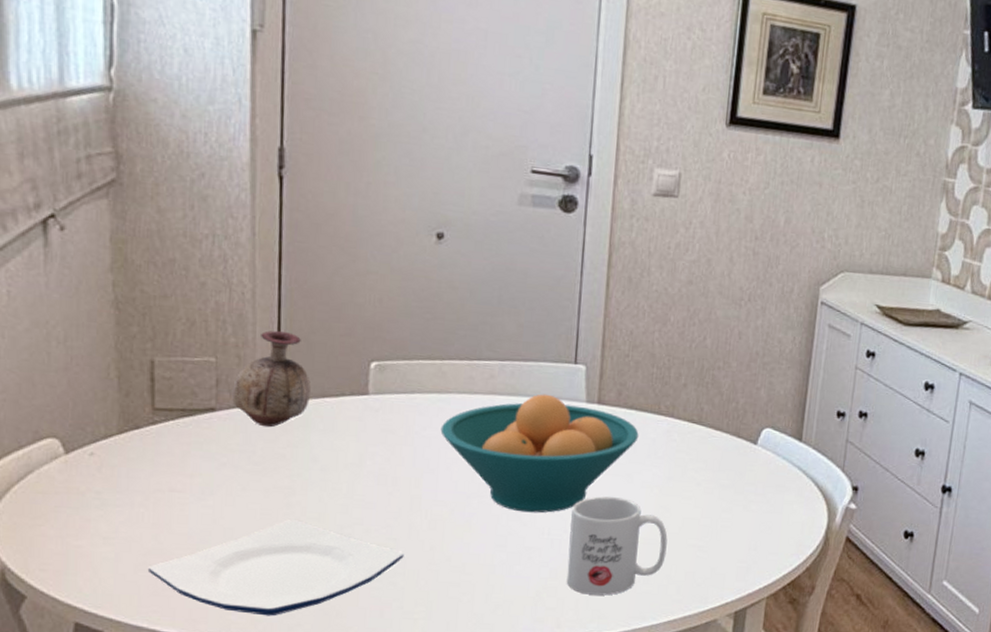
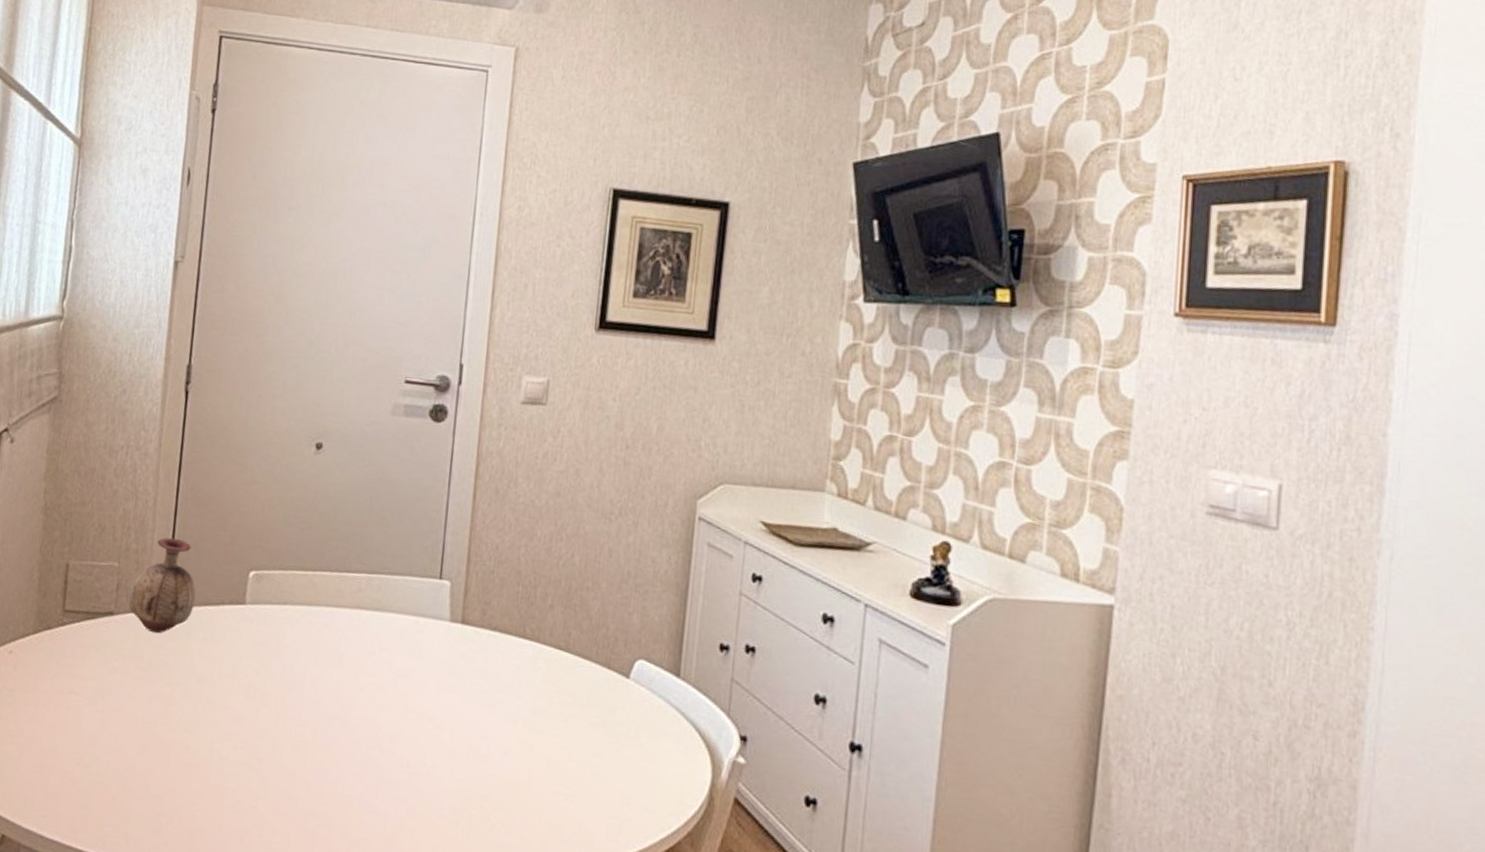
plate: present [147,518,404,616] -> none [42,729,267,833]
fruit bowl: present [440,394,639,513] -> none [308,610,503,742]
mug: present [566,496,668,596] -> none [424,727,531,844]

